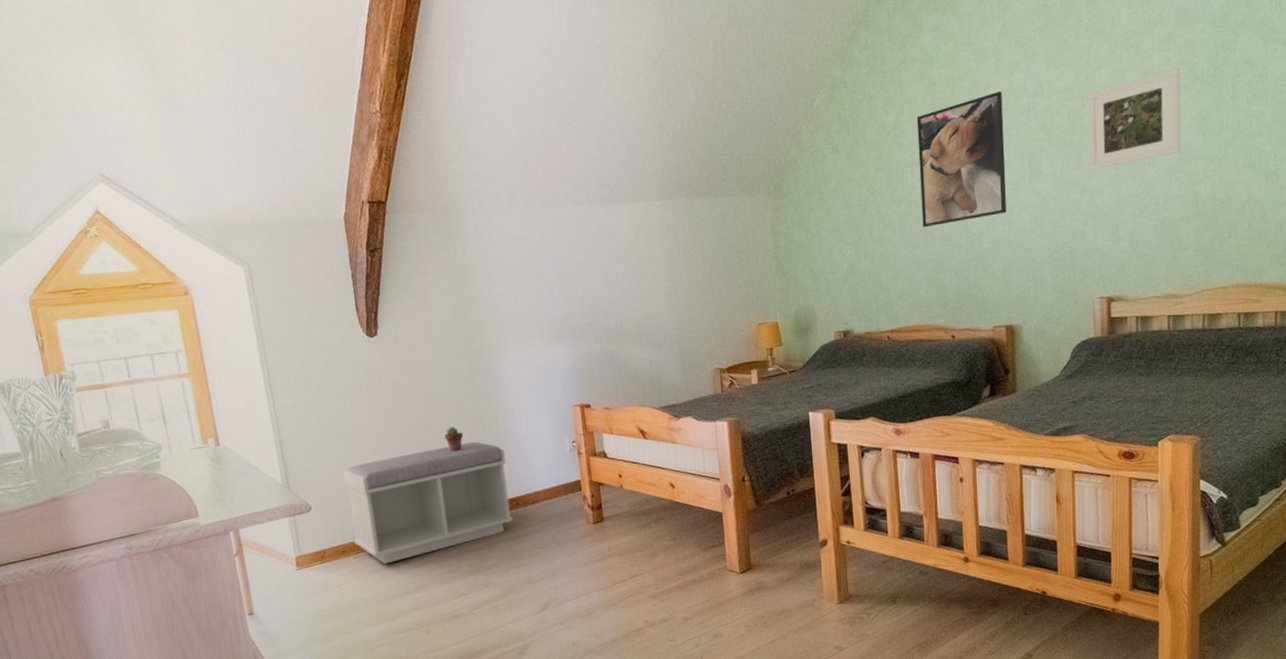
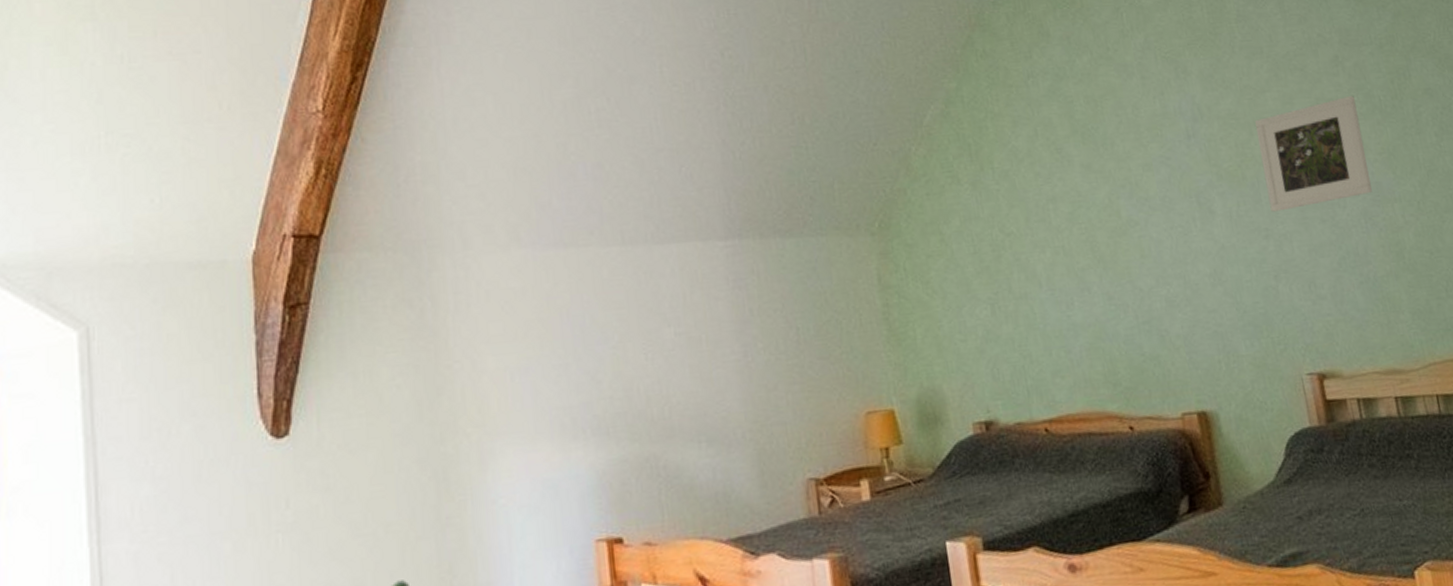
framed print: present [916,91,1006,228] -> none [1054,114,1179,281]

